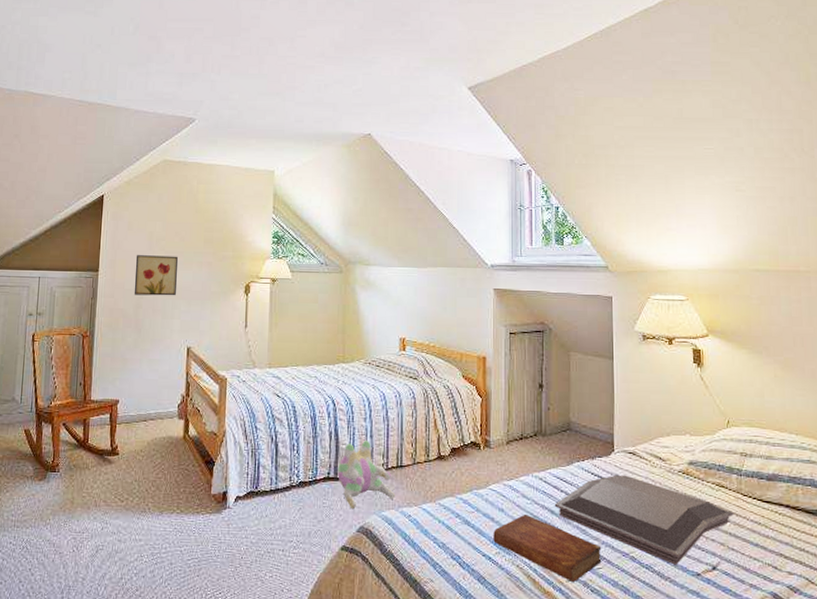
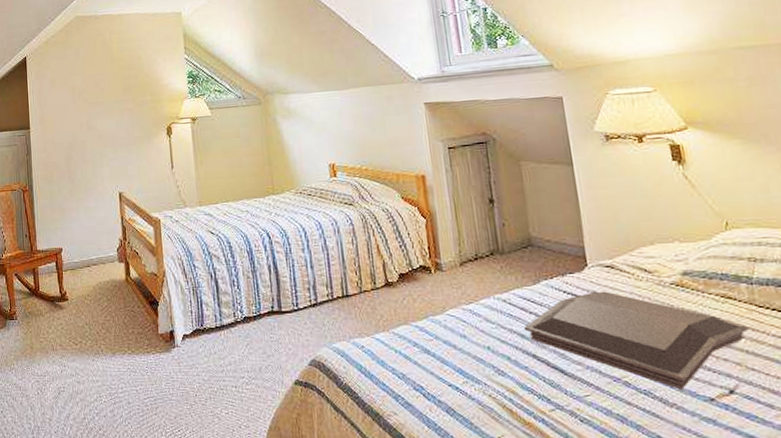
wall art: present [134,255,178,296] -> none [61,106,102,148]
plush toy: present [338,441,396,510] -> none [281,272,345,343]
bible: present [493,514,602,583] -> none [457,339,589,413]

